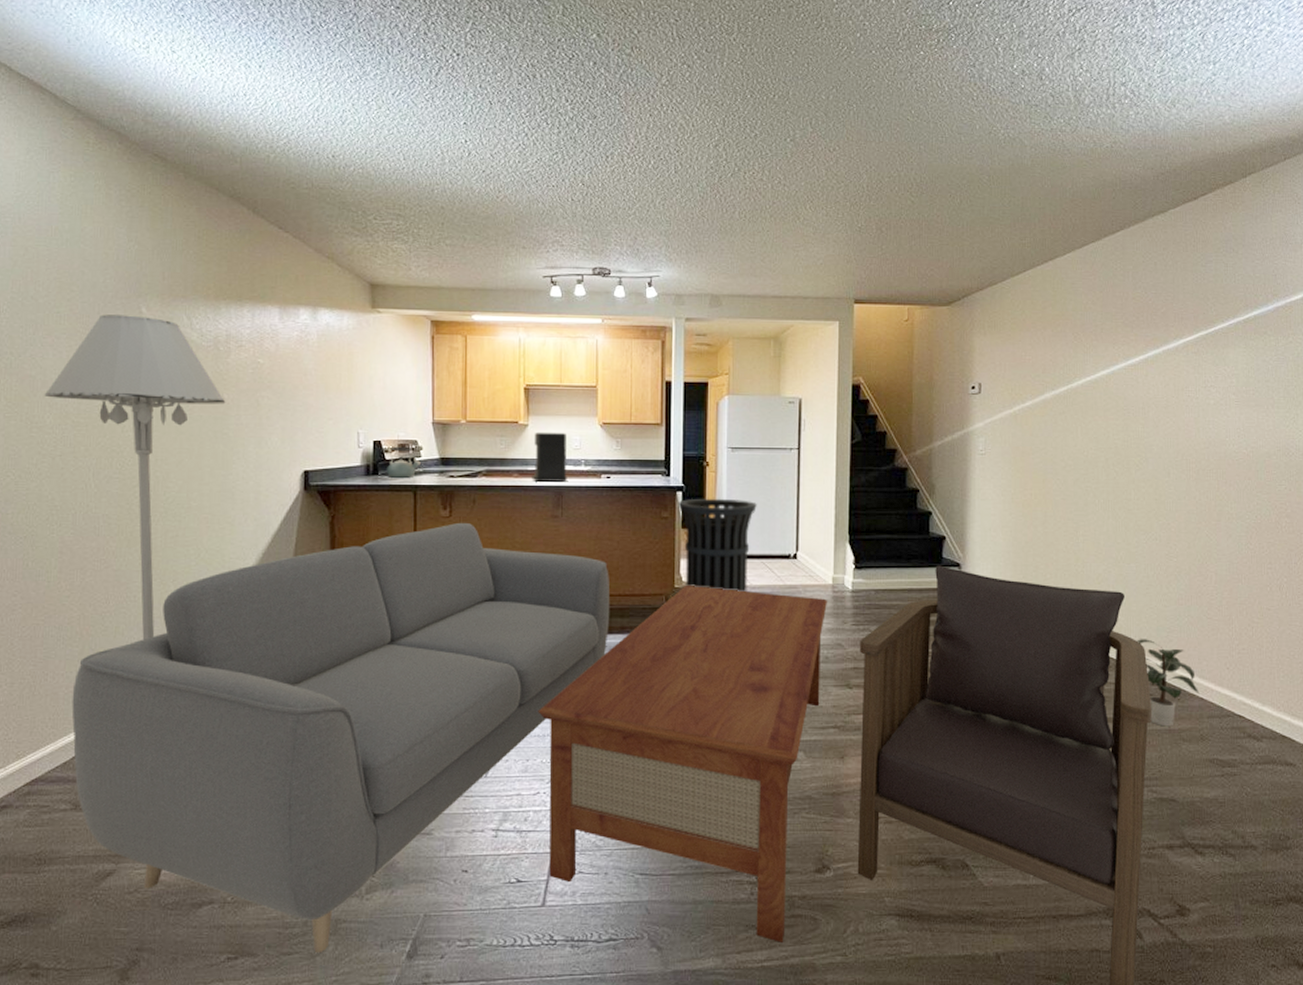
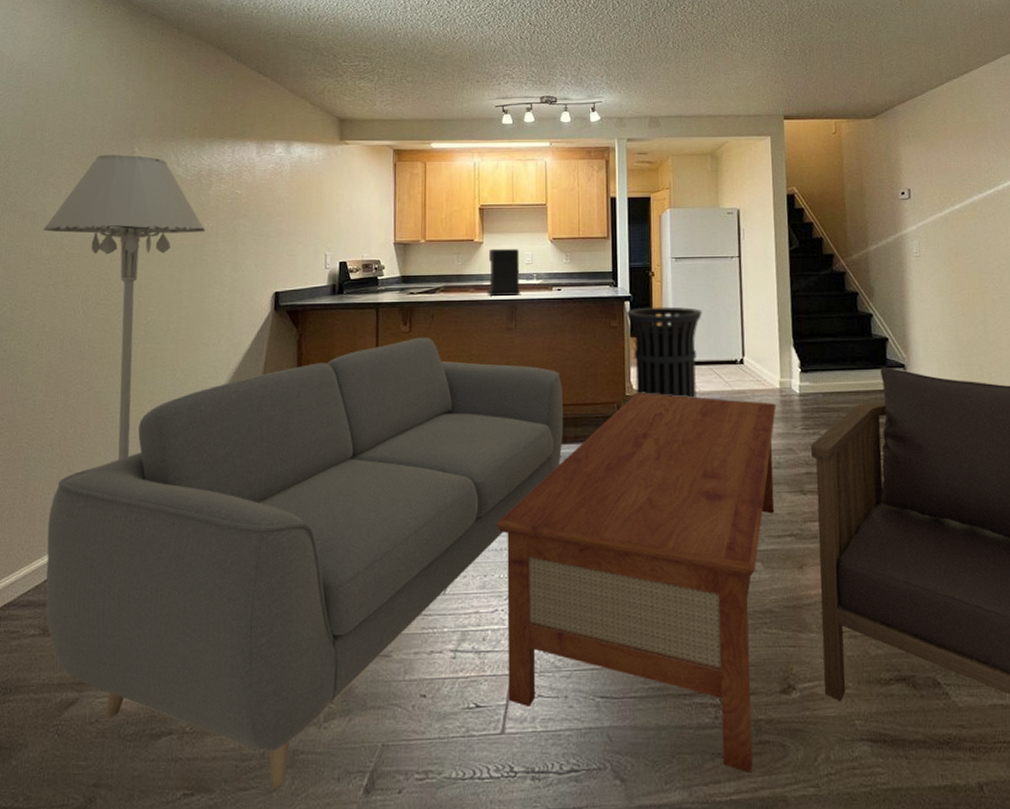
kettle: present [386,446,420,478] -> none [350,266,383,296]

